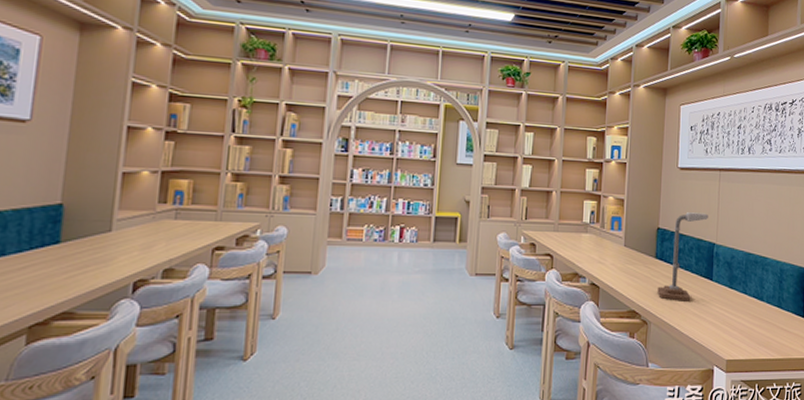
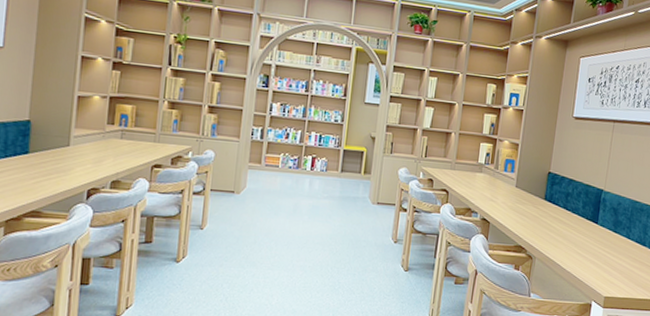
desk lamp: present [657,212,709,301] -> none [544,159,600,241]

